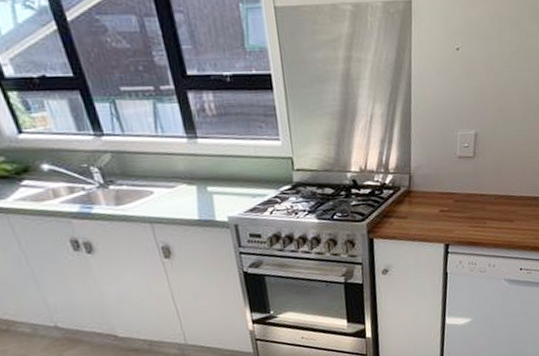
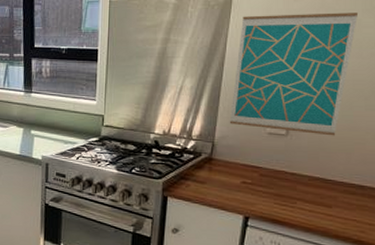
wall art: none [422,21,526,153] -> present [229,13,359,136]

